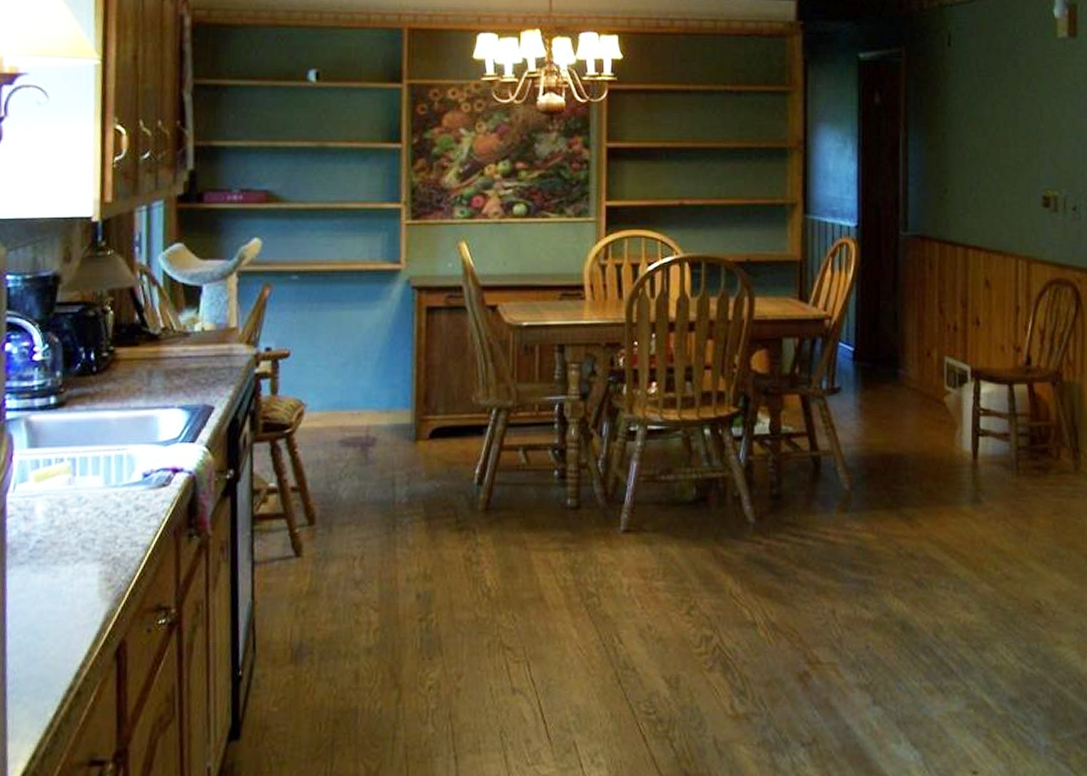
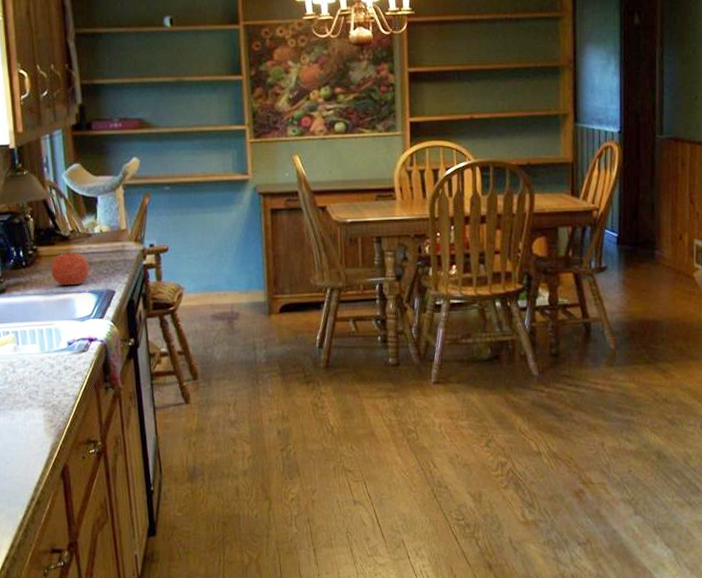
fruit: none [129,352,182,399] -> present [50,249,89,286]

